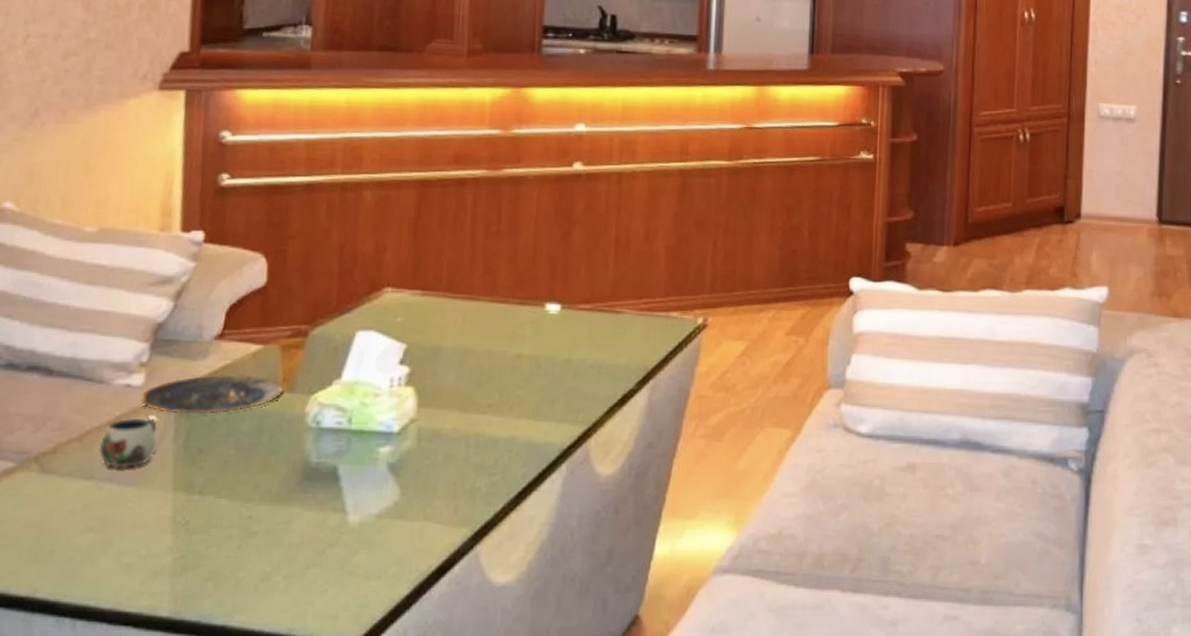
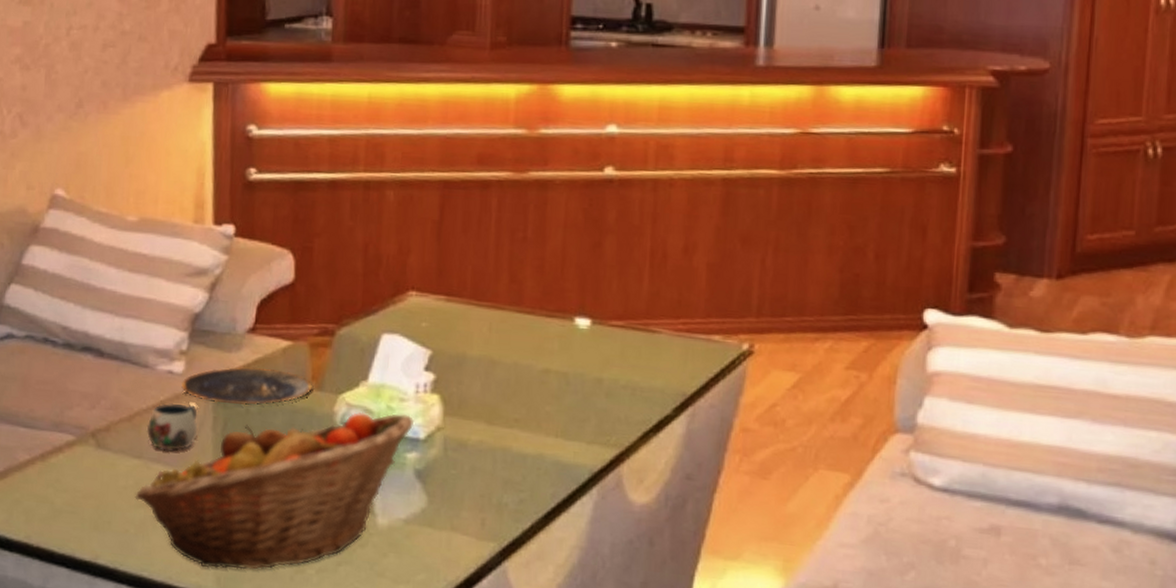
fruit basket: none [83,409,389,588] -> present [135,411,415,570]

